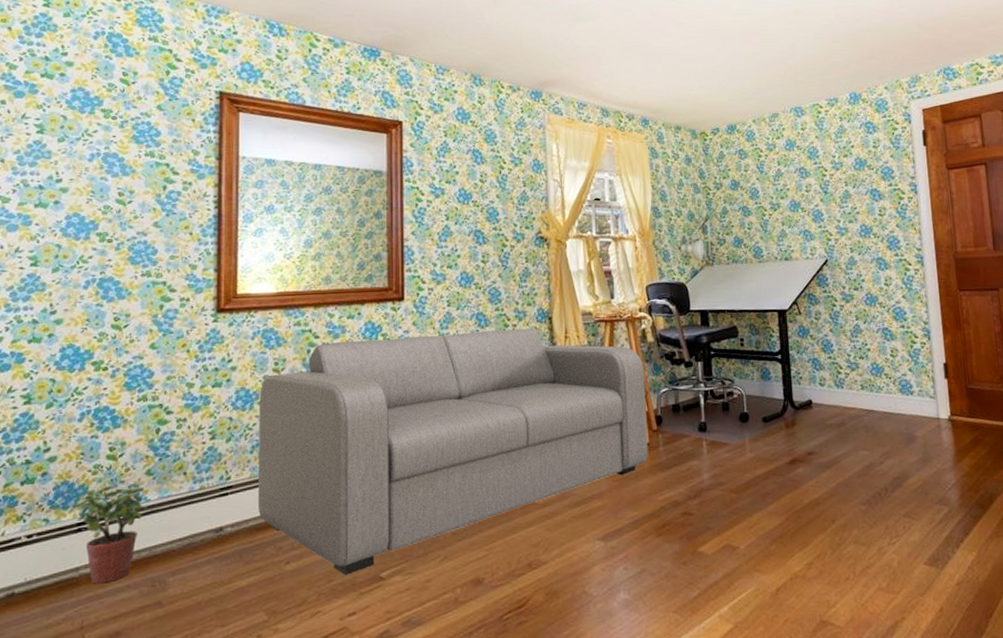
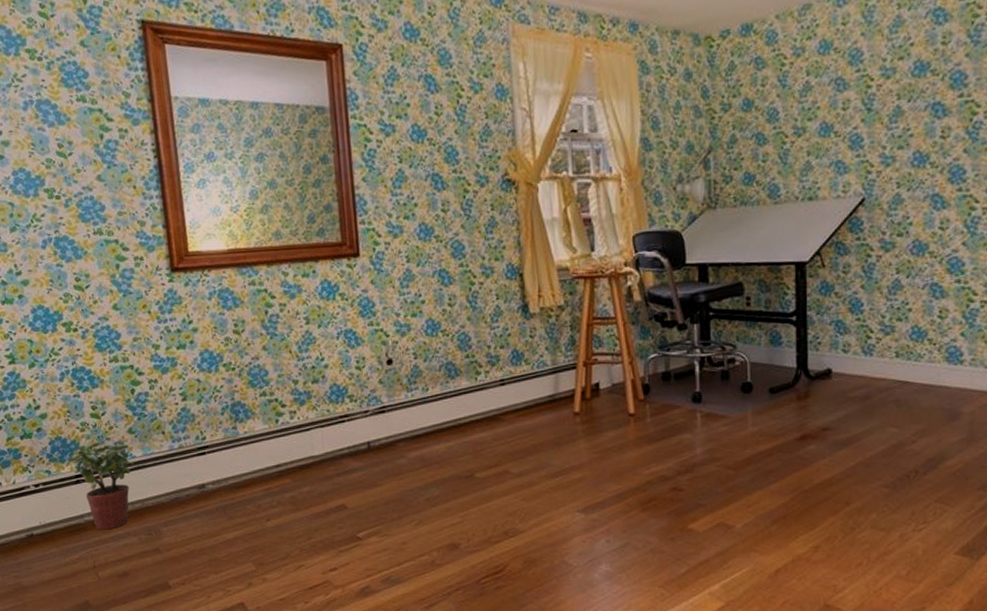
loveseat: present [258,328,648,575] -> none [223,285,634,533]

